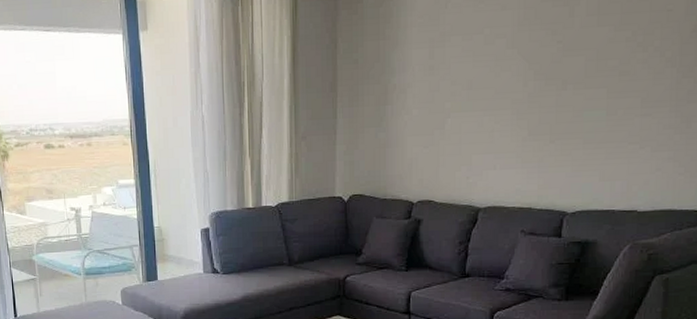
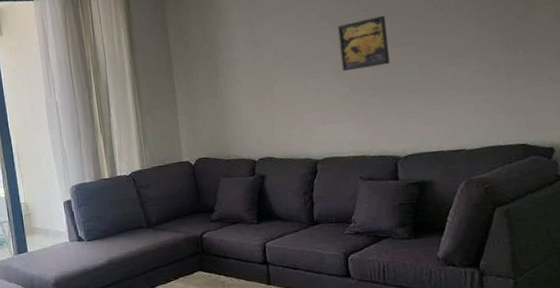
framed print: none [523,51,581,111] -> present [338,16,390,71]

